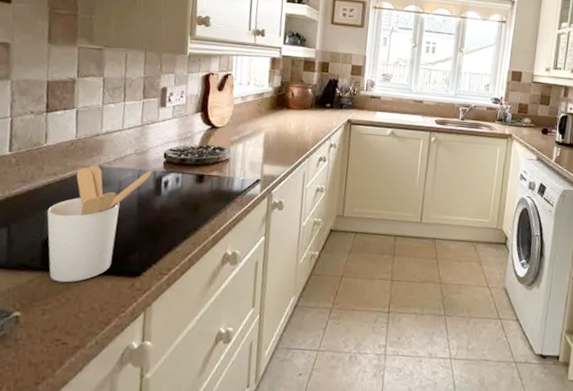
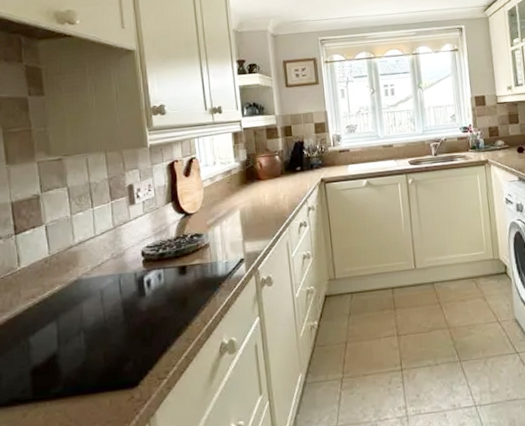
utensil holder: present [47,165,152,283] -> none [31,272,132,410]

